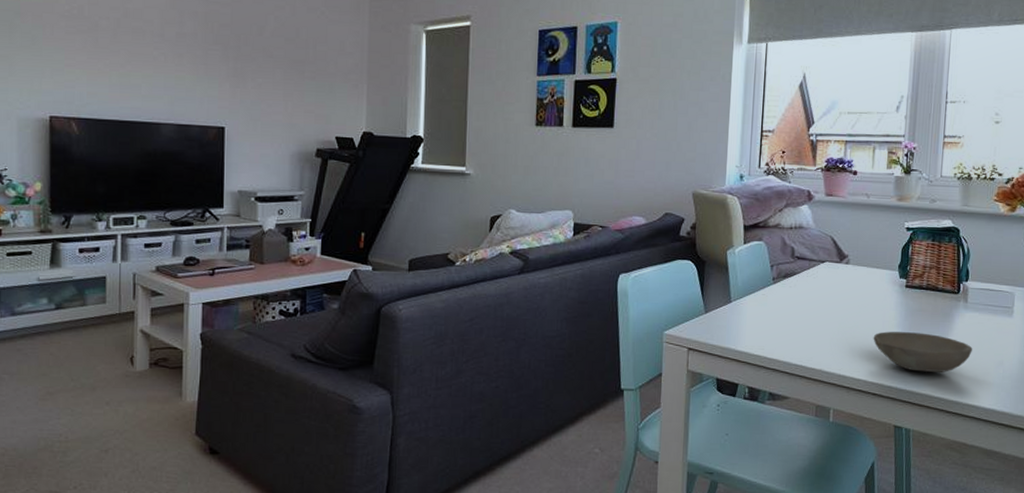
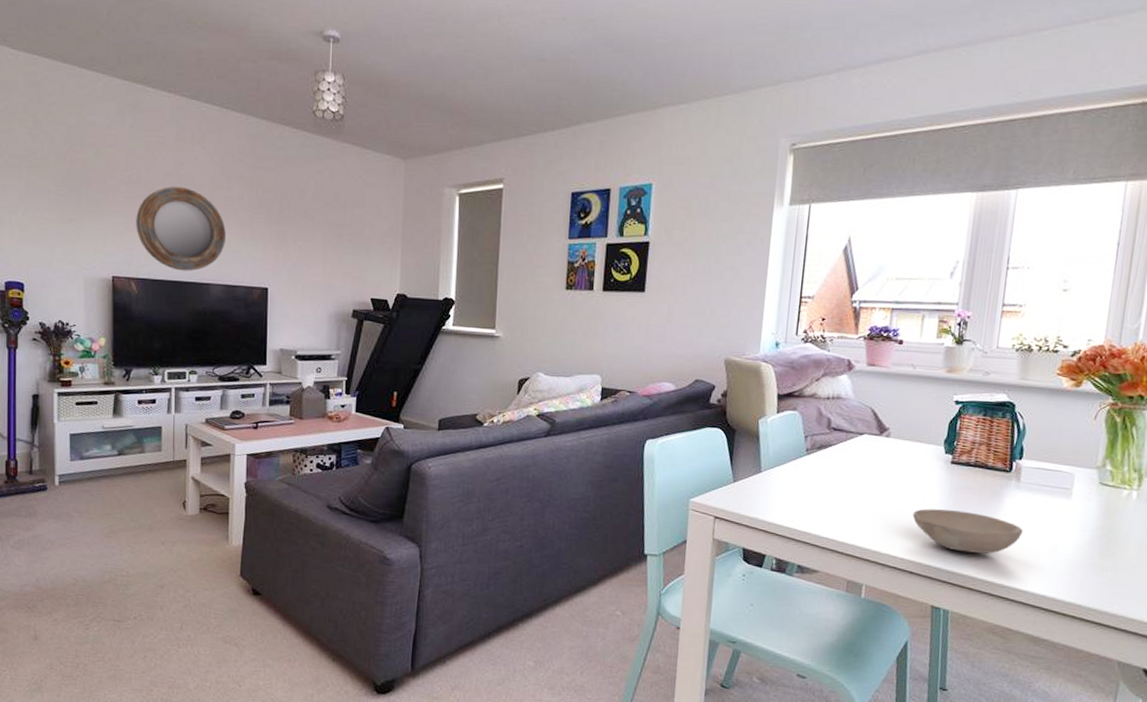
home mirror: none [77,21,178,110] -> present [136,187,226,271]

